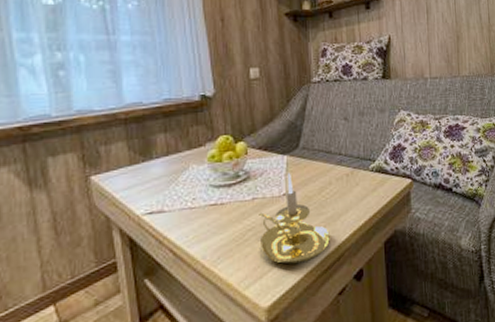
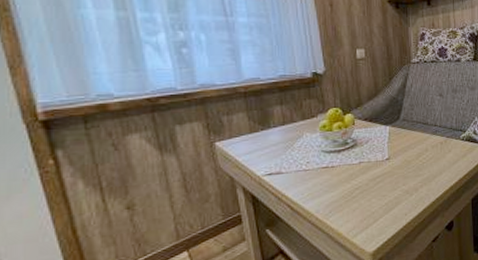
candle holder: present [257,173,331,264] -> none [363,141,427,217]

